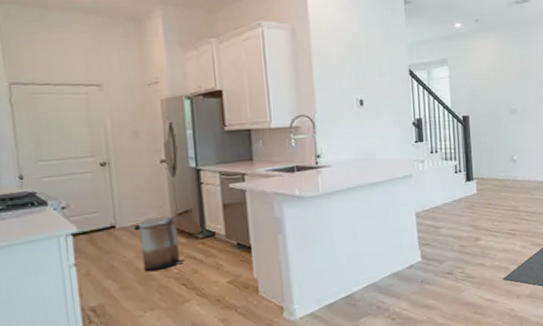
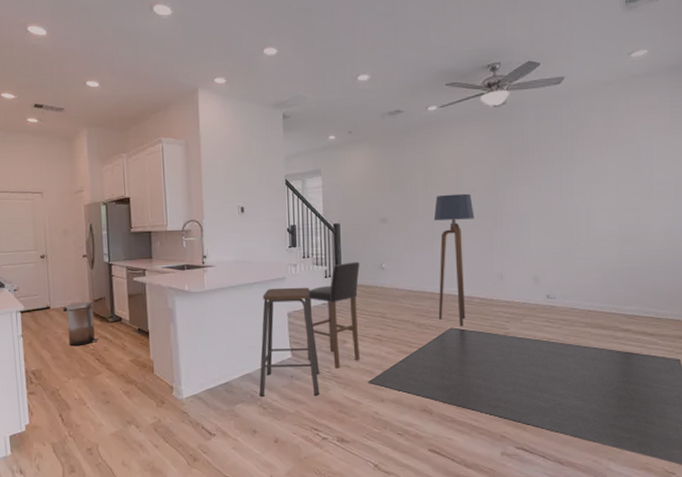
bar stool: none [386,184,453,307] -> present [259,287,320,397]
bar stool: none [437,155,494,268] -> present [306,262,360,369]

